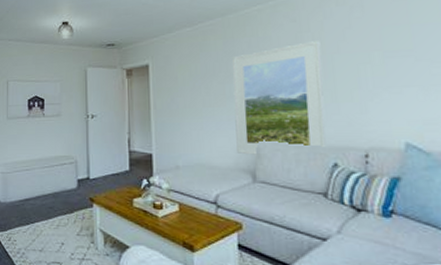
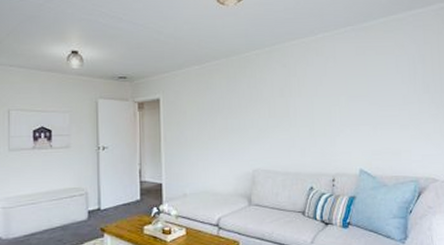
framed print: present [232,41,326,155] -> none [234,85,306,182]

